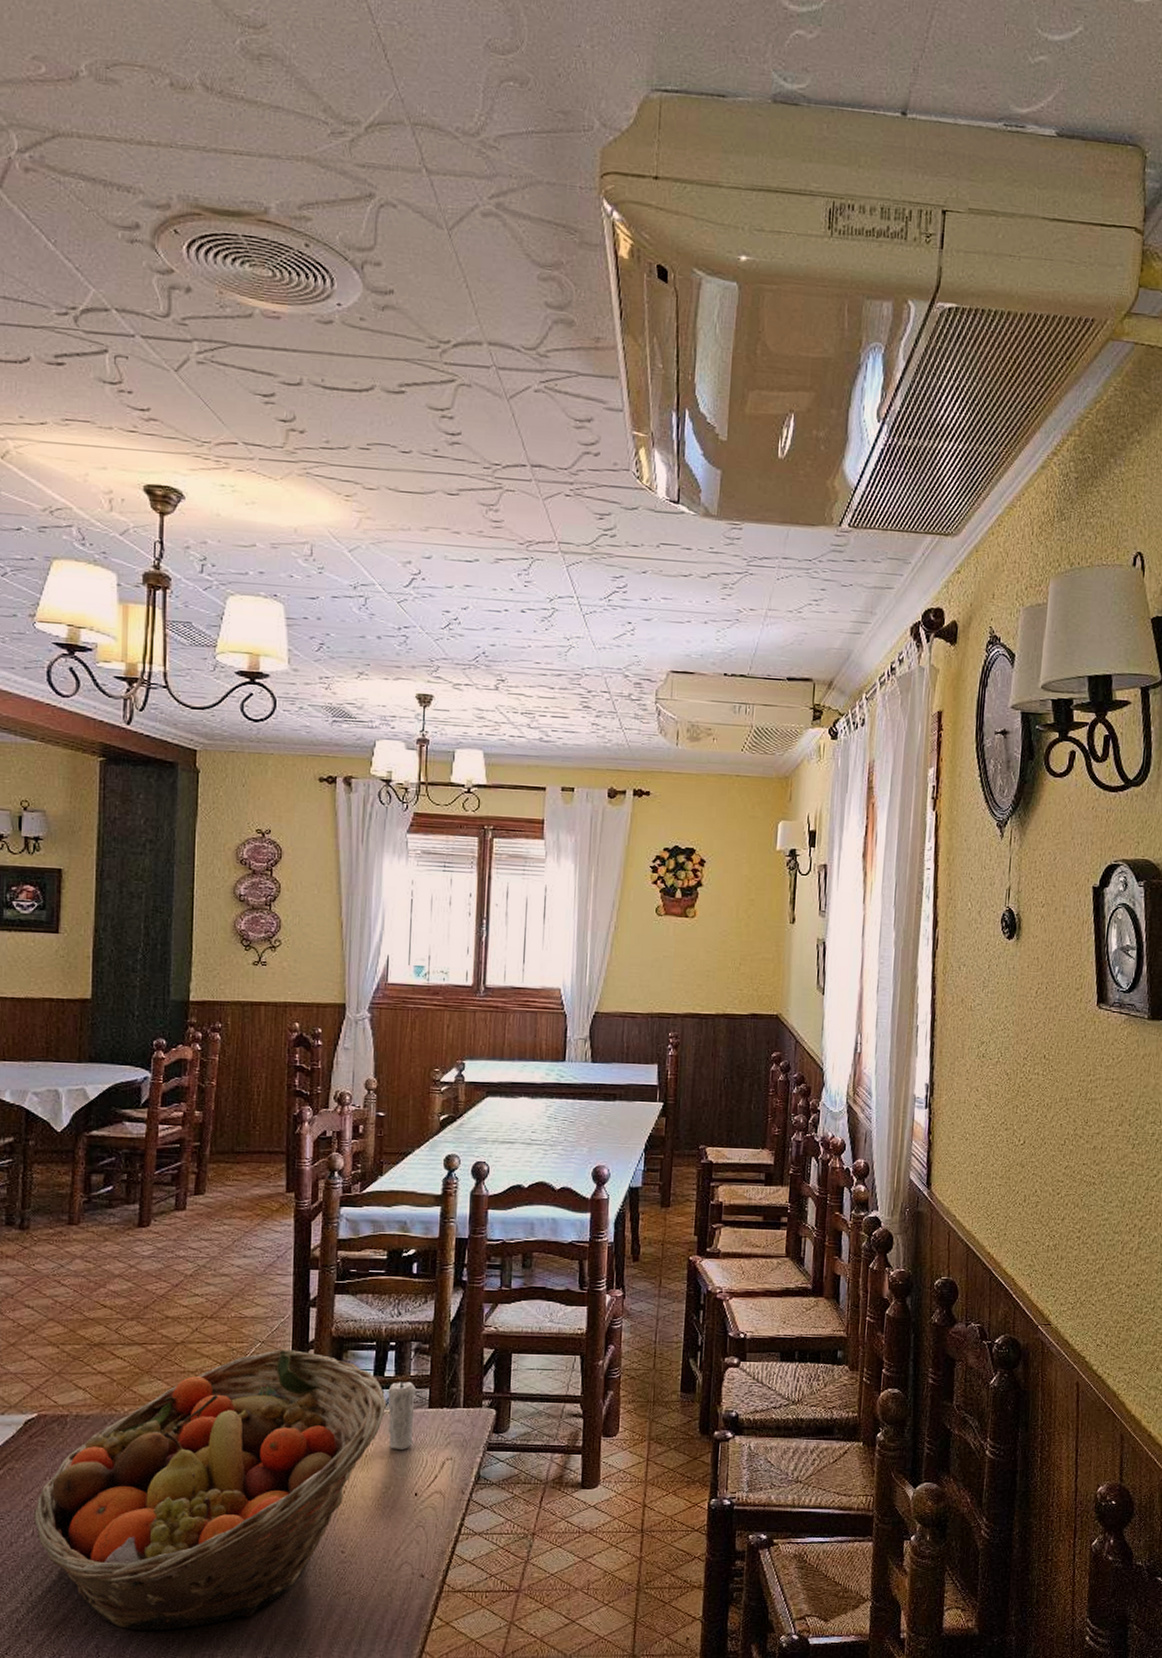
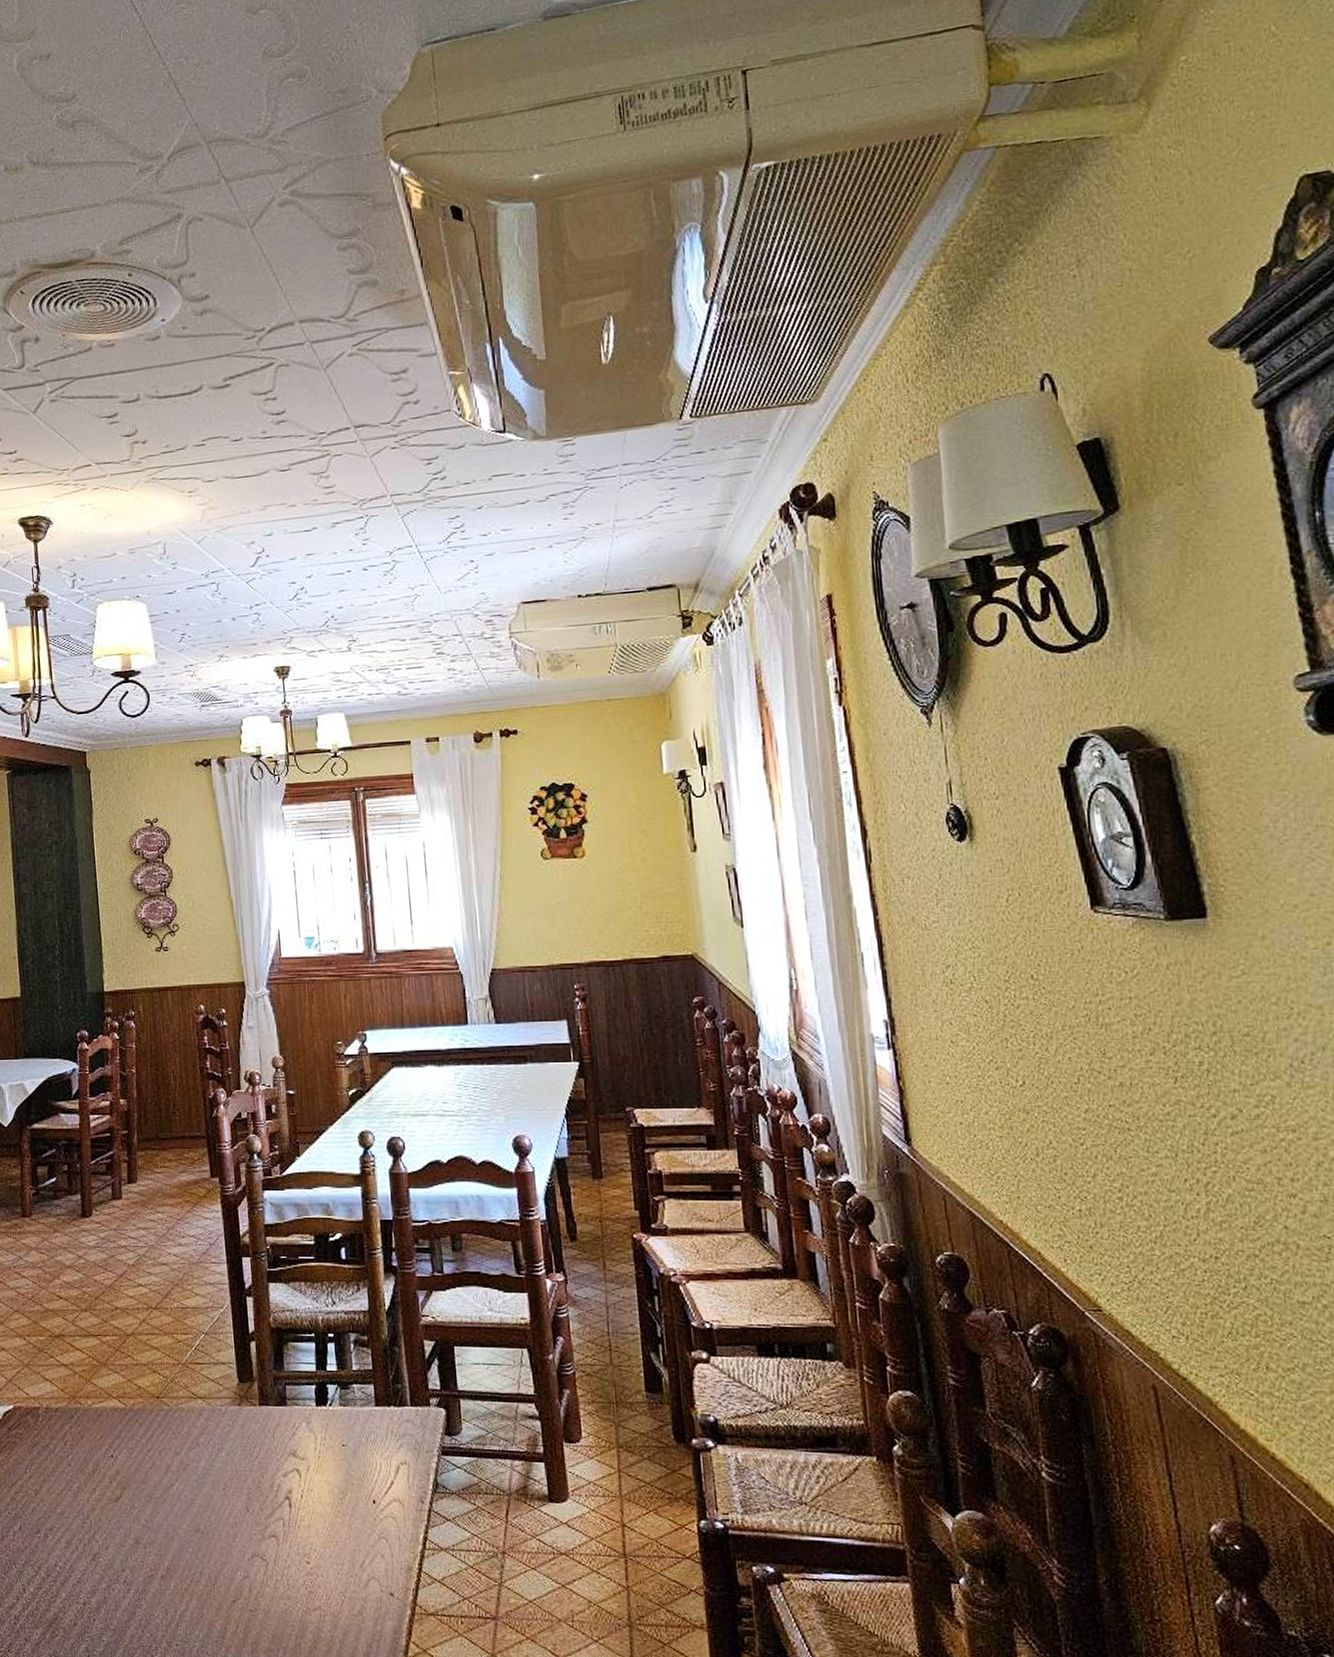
fruit basket: present [33,1349,386,1631] -> none [19,1341,333,1638]
candle: present [388,1375,417,1451] -> none [332,1370,364,1453]

